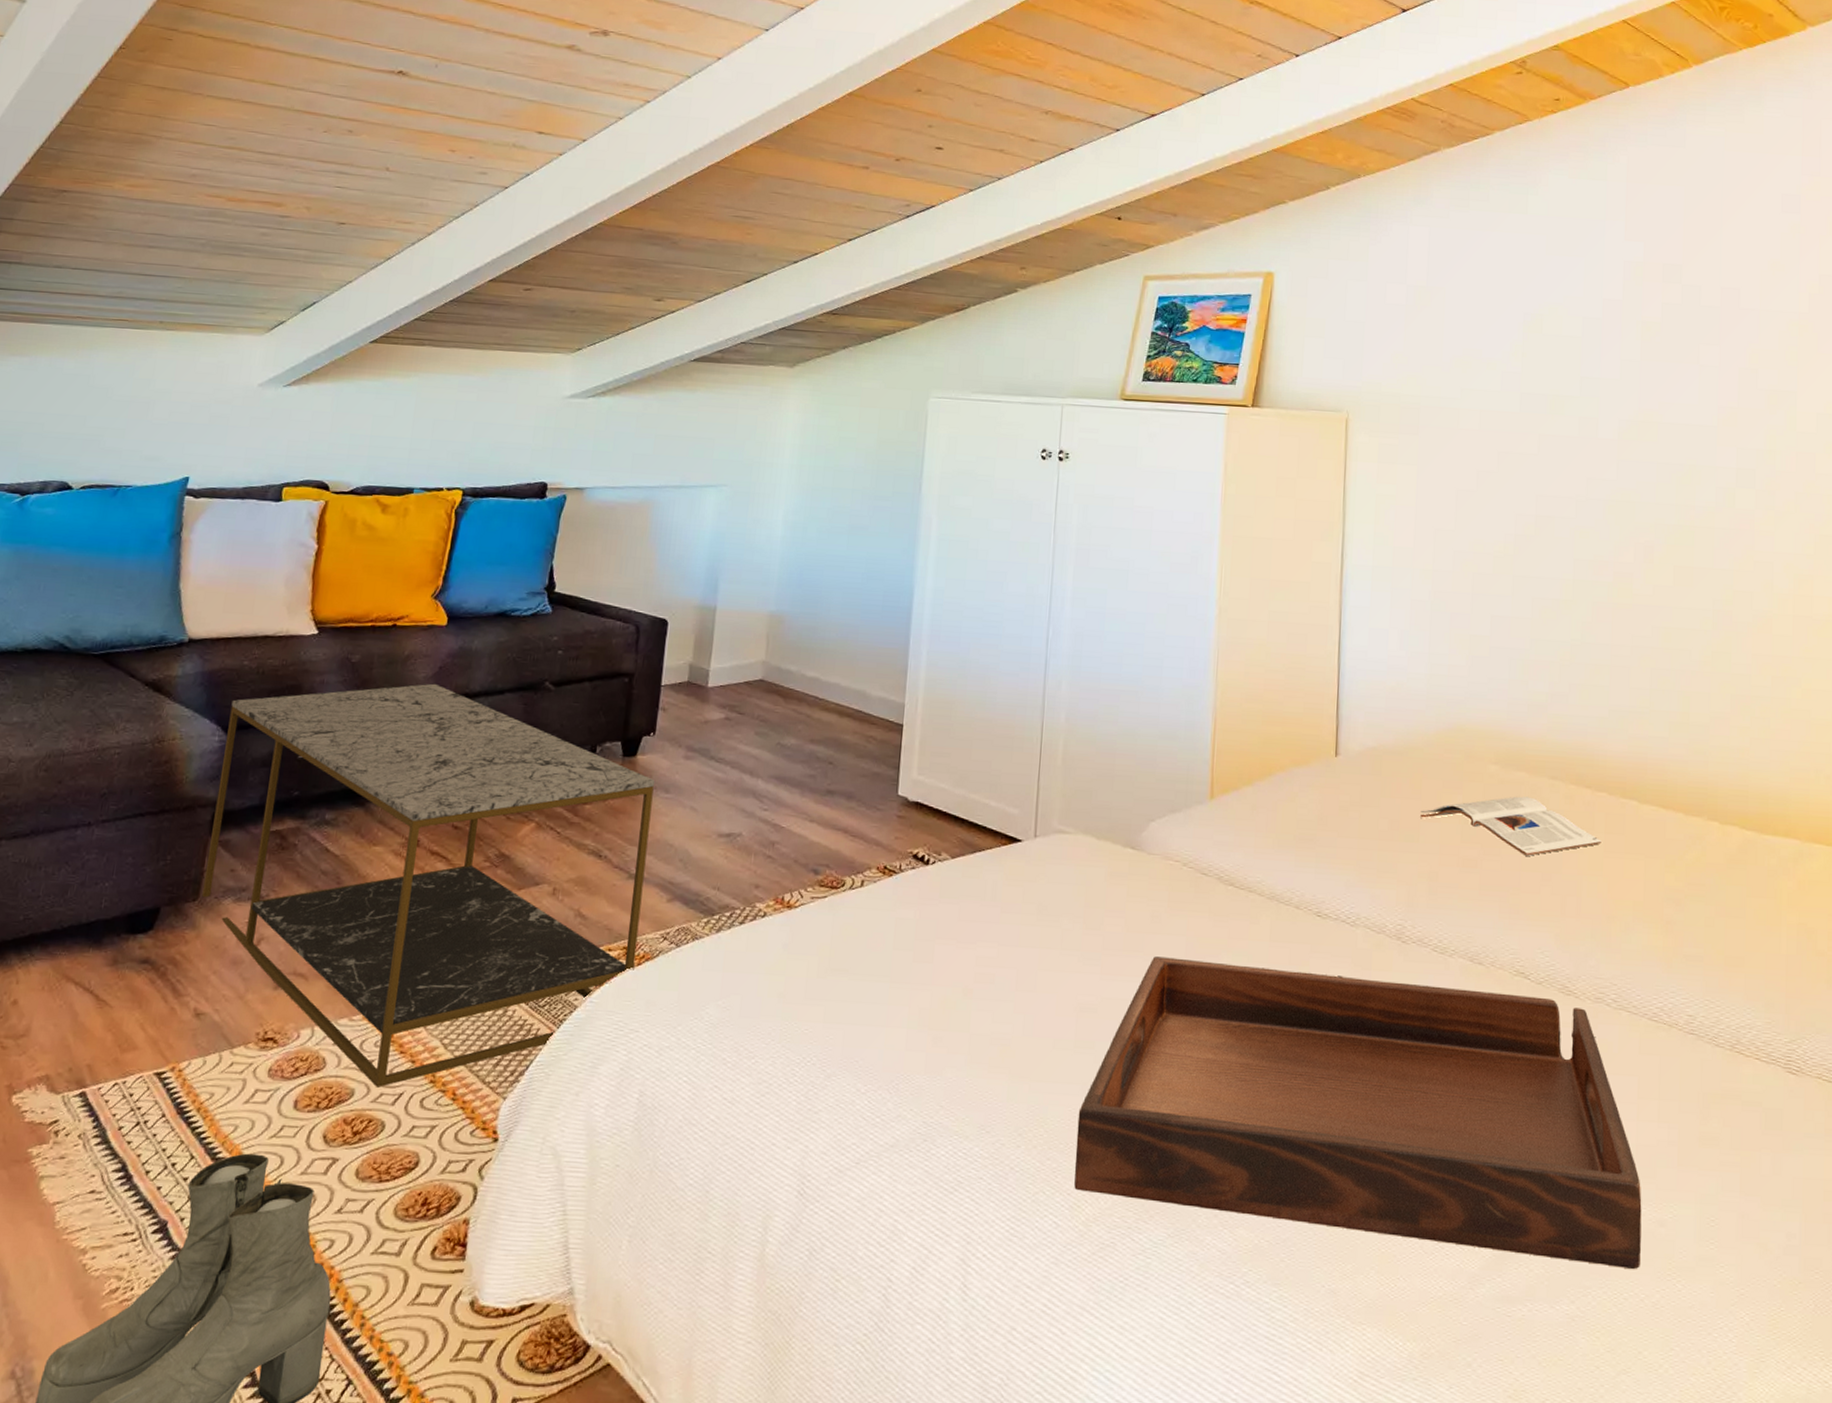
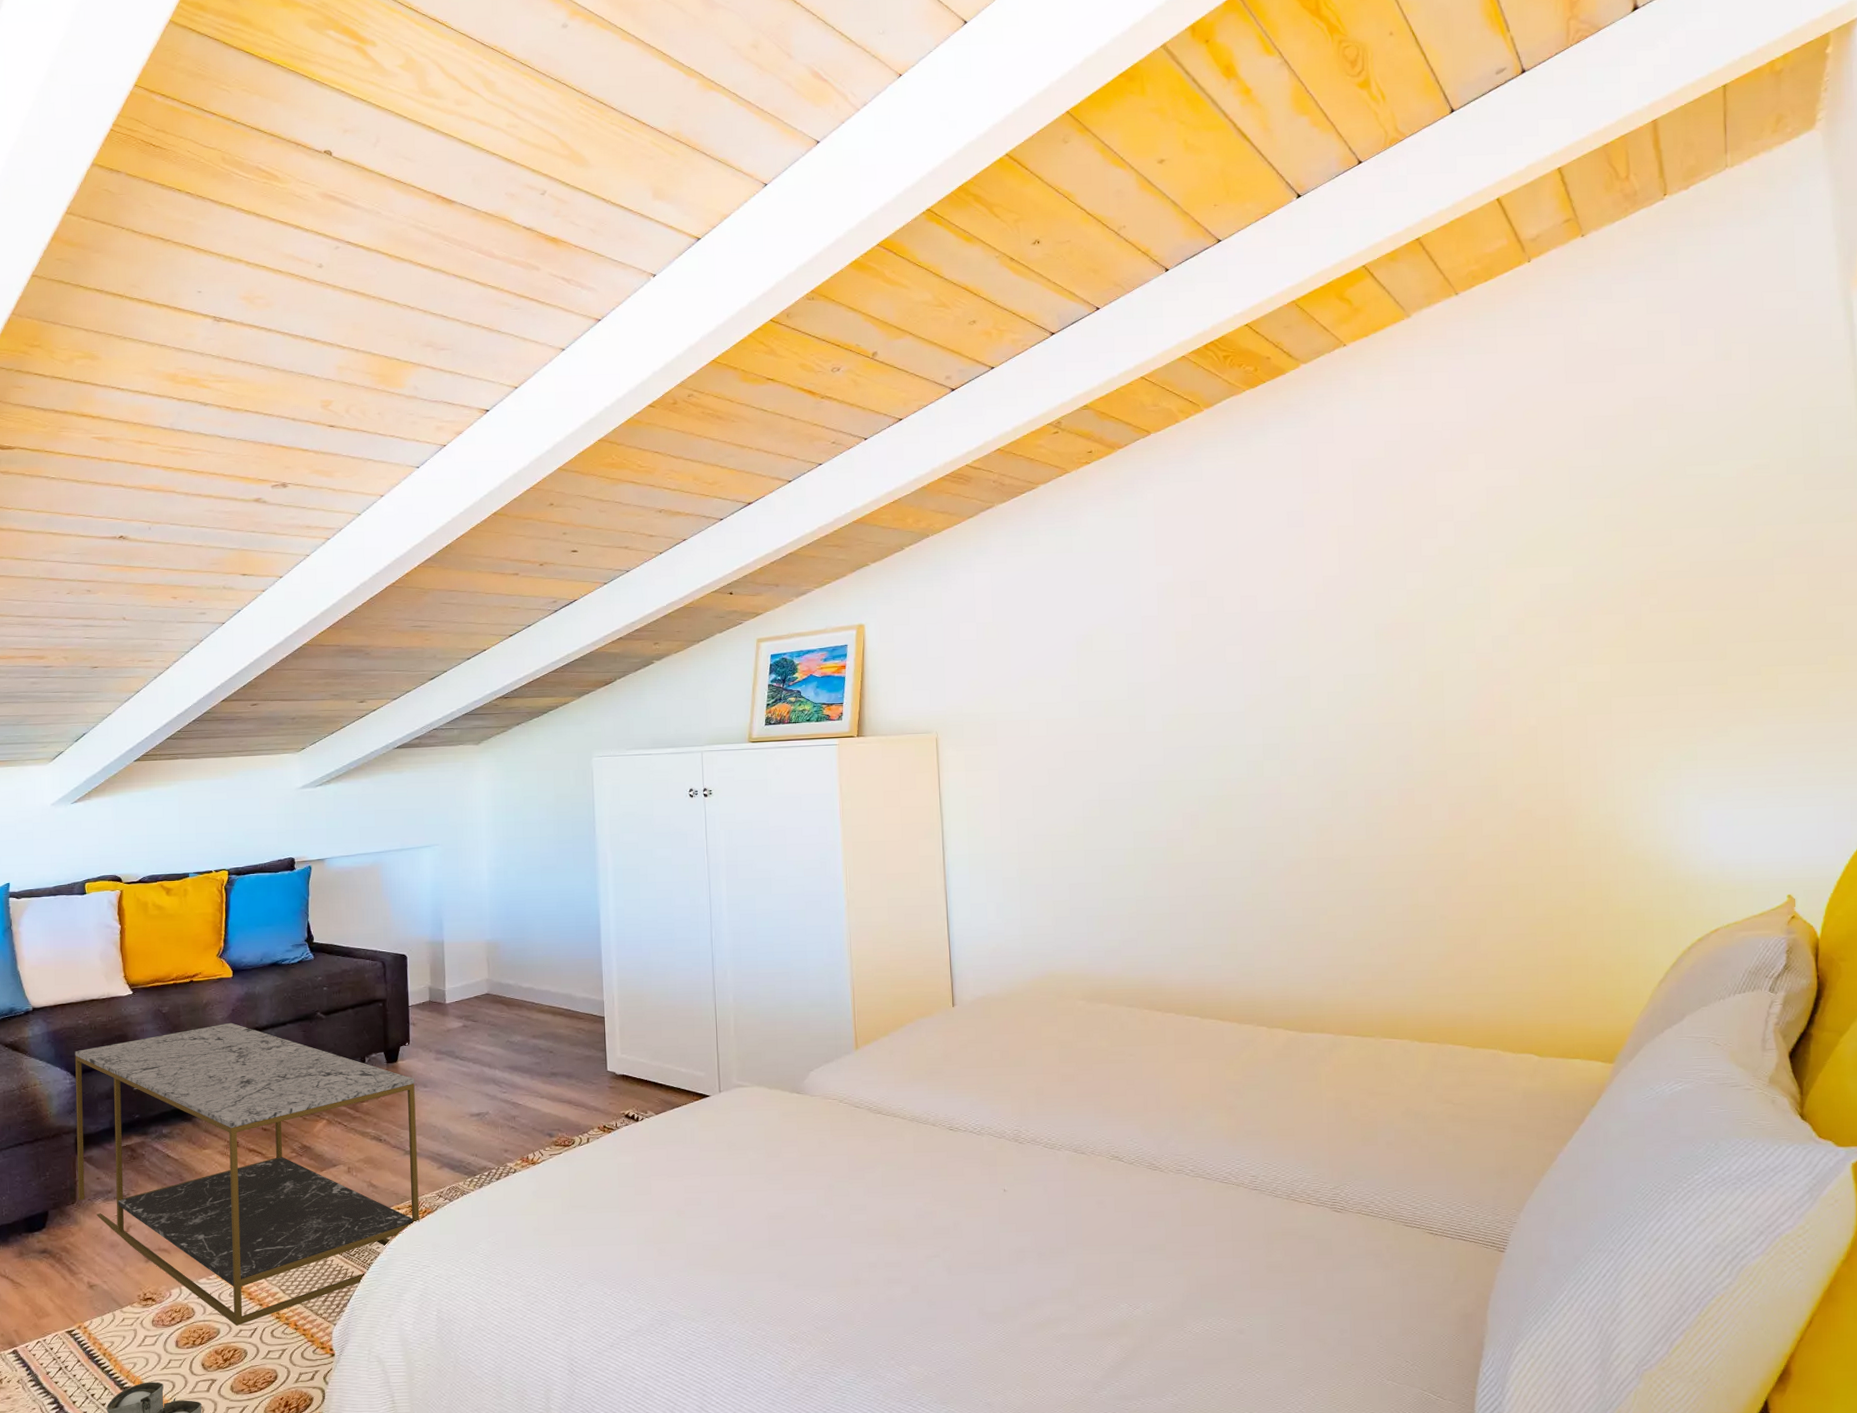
serving tray: present [1074,956,1642,1269] -> none [778,1172,1226,1367]
magazine: present [1420,796,1602,857] -> none [1025,1022,1173,1069]

